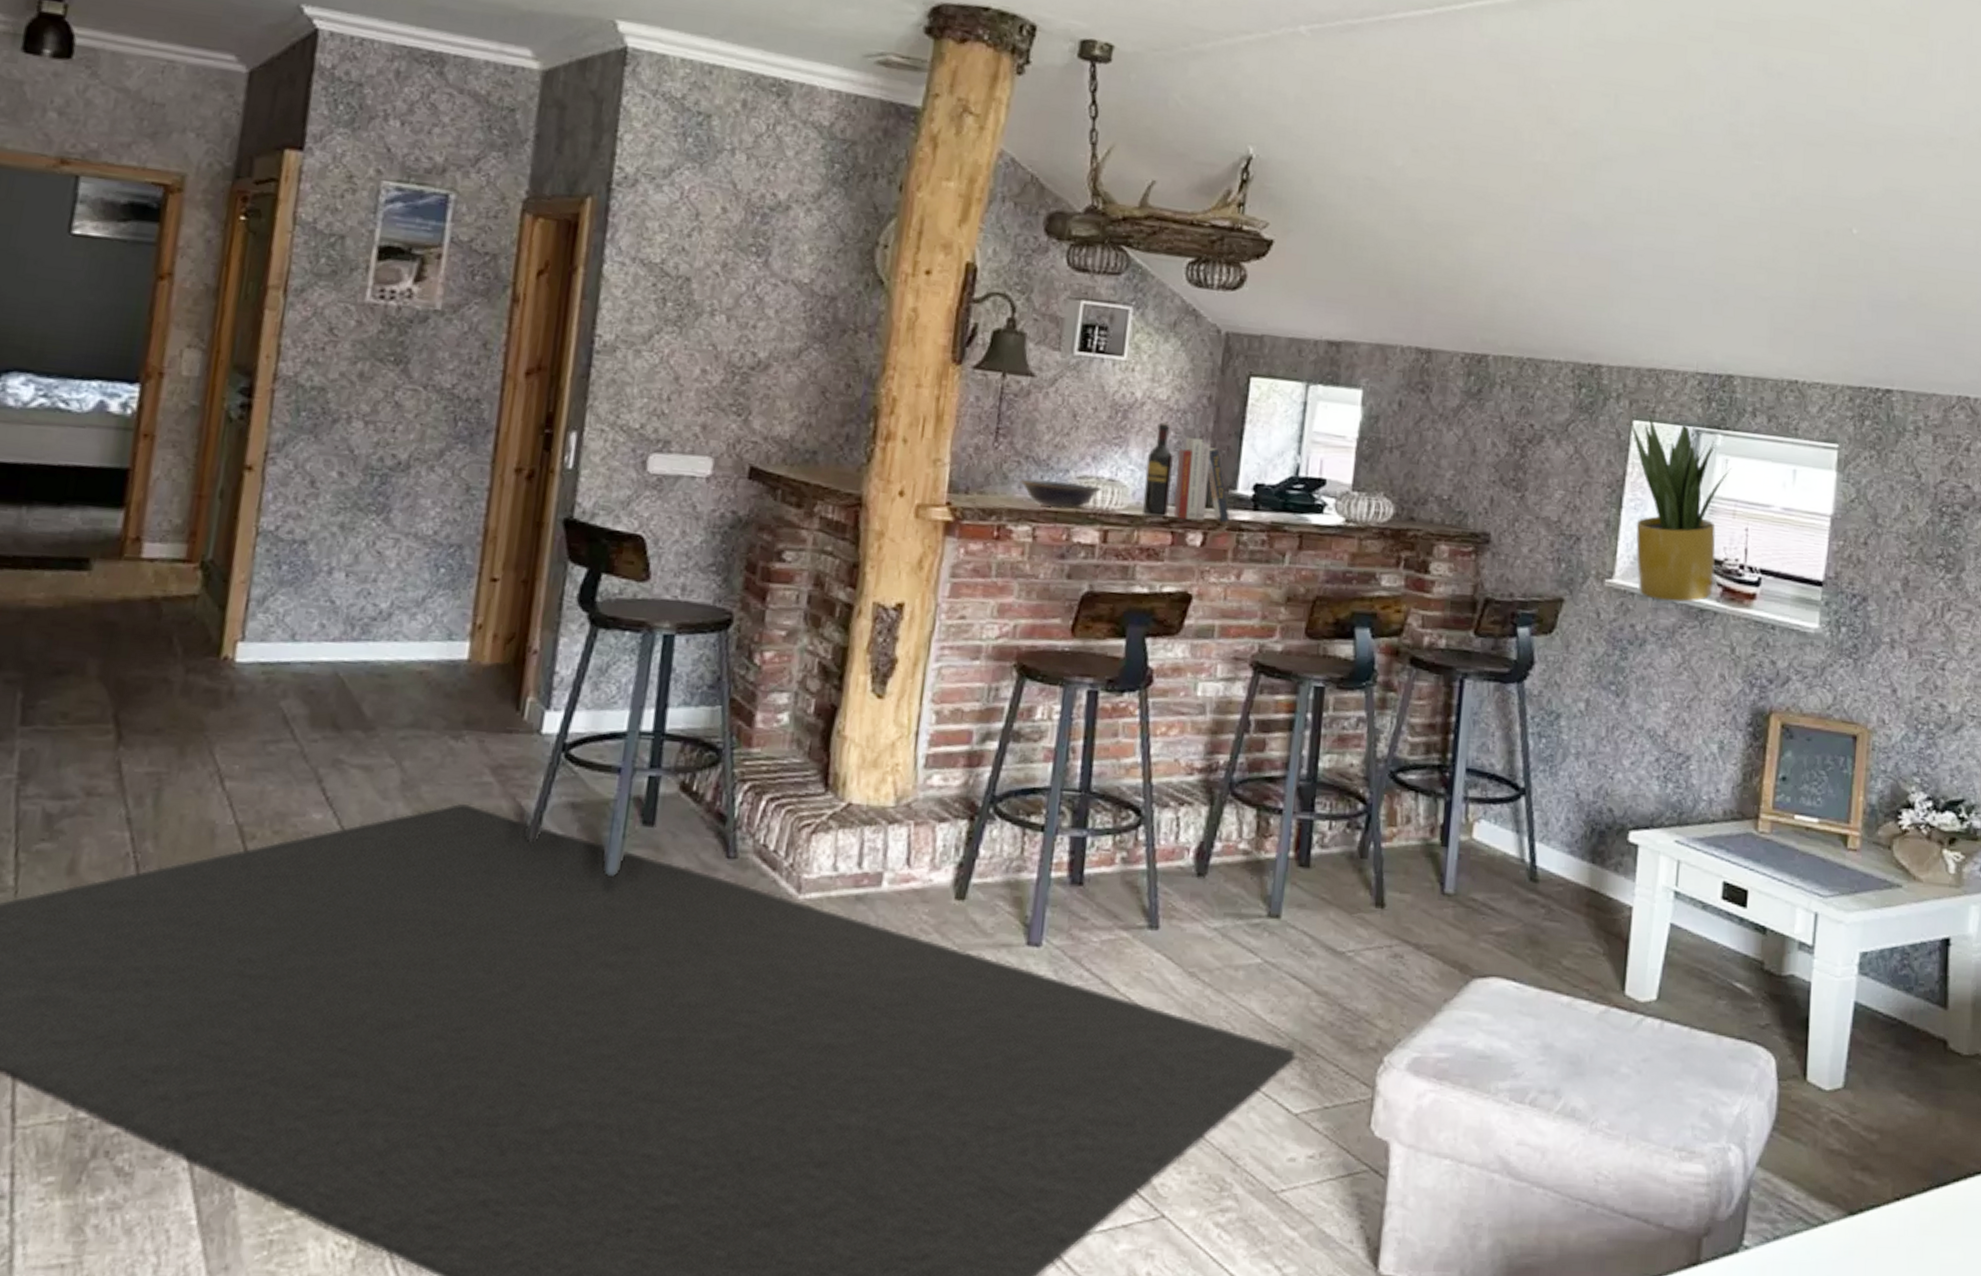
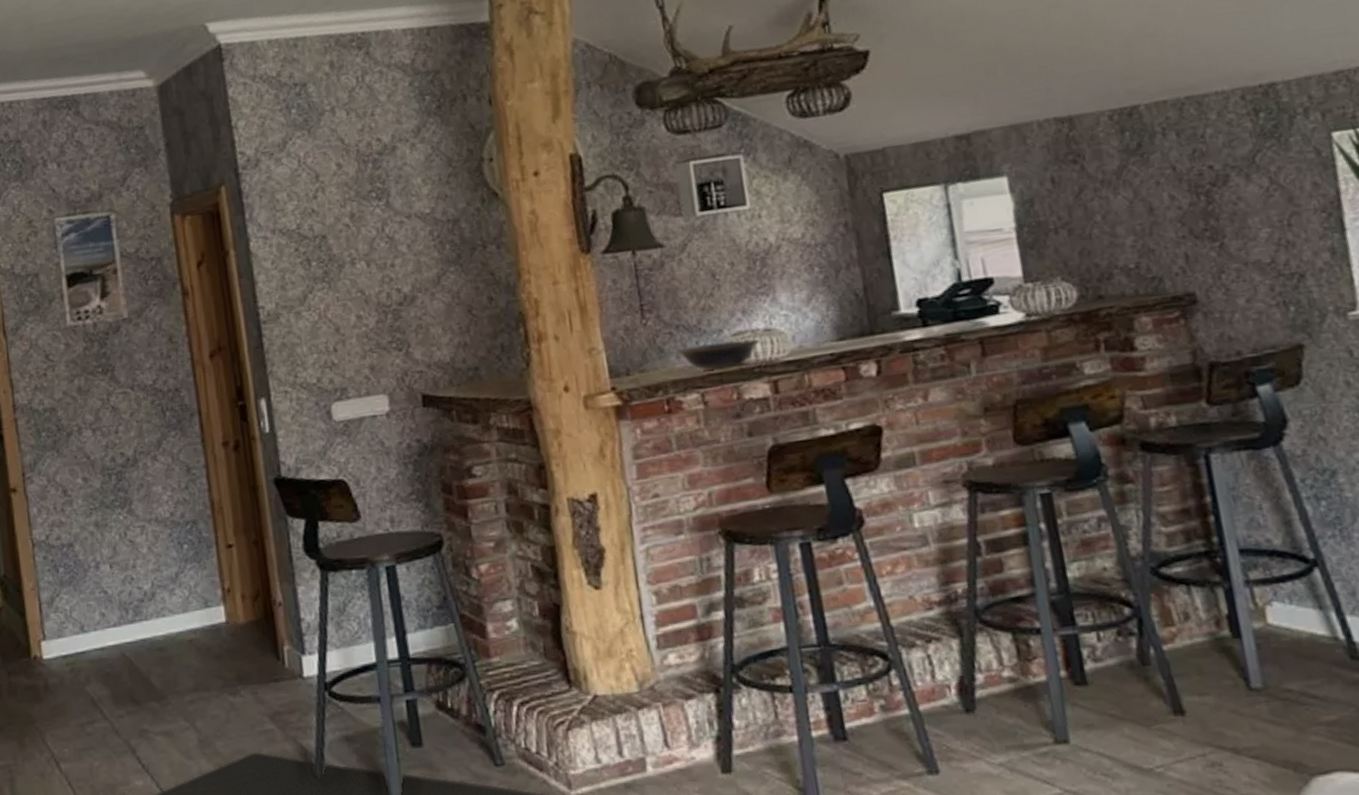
wine bottle: present [1141,422,1173,518] -> none [797,260,835,358]
books: present [1173,437,1229,523] -> none [827,267,900,353]

